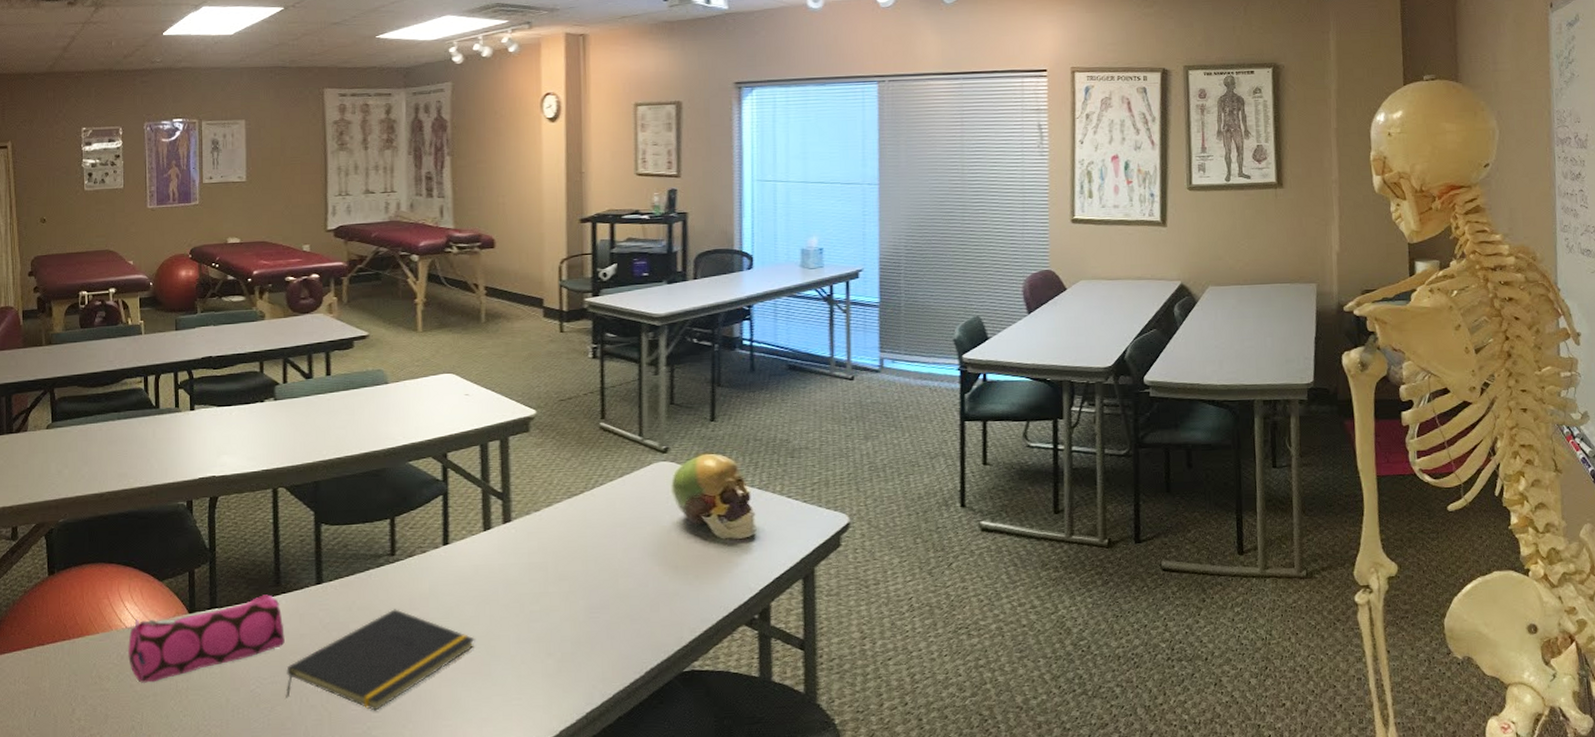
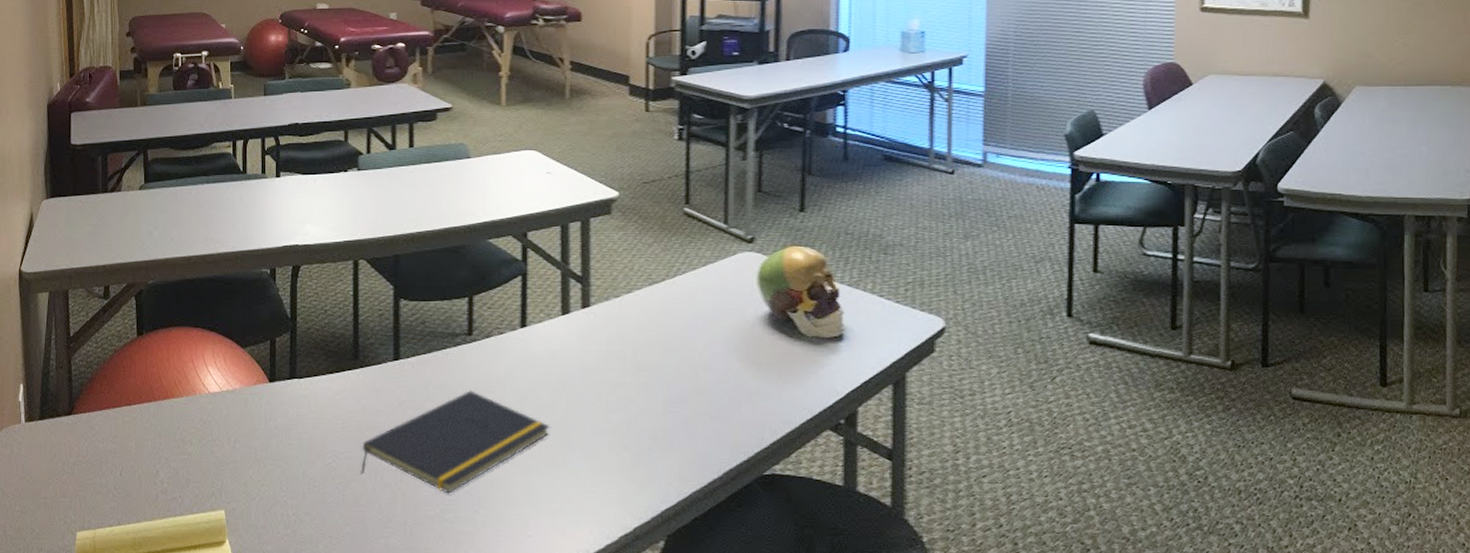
pencil case: present [128,594,285,683] -> none [210,368,361,450]

